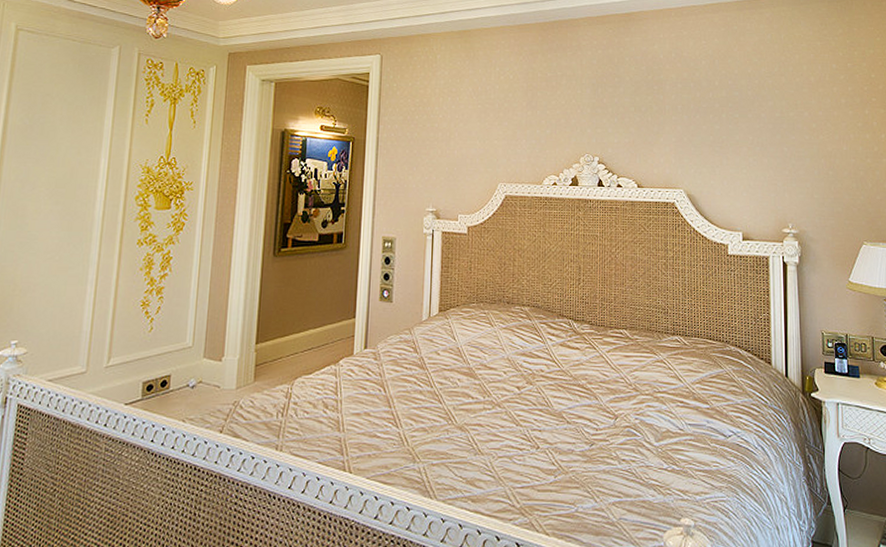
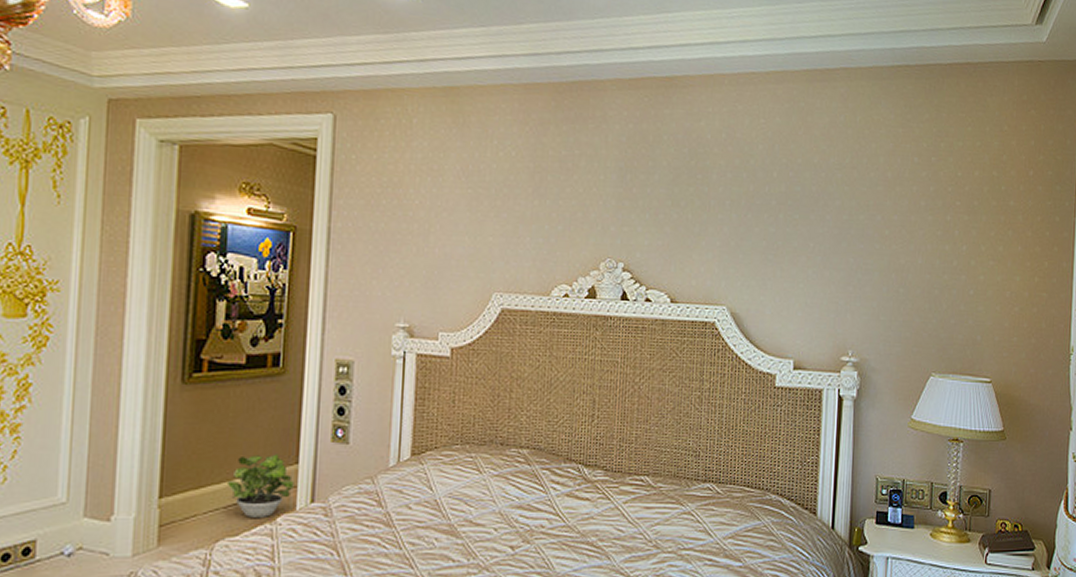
potted plant: none [304,310,354,361] -> present [228,454,296,519]

